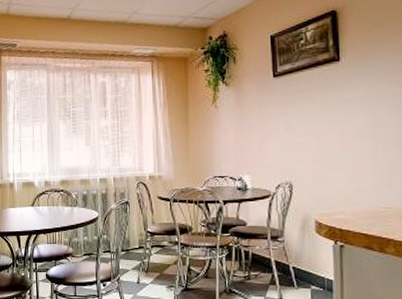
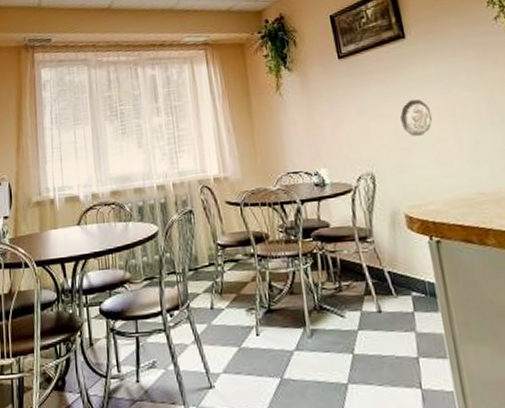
decorative plate: none [324,119,354,154] -> present [400,99,433,137]

